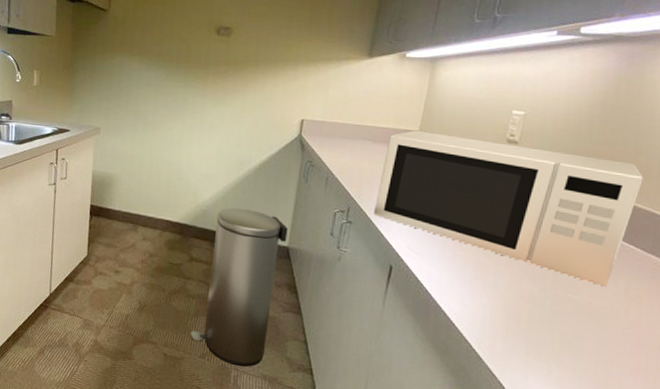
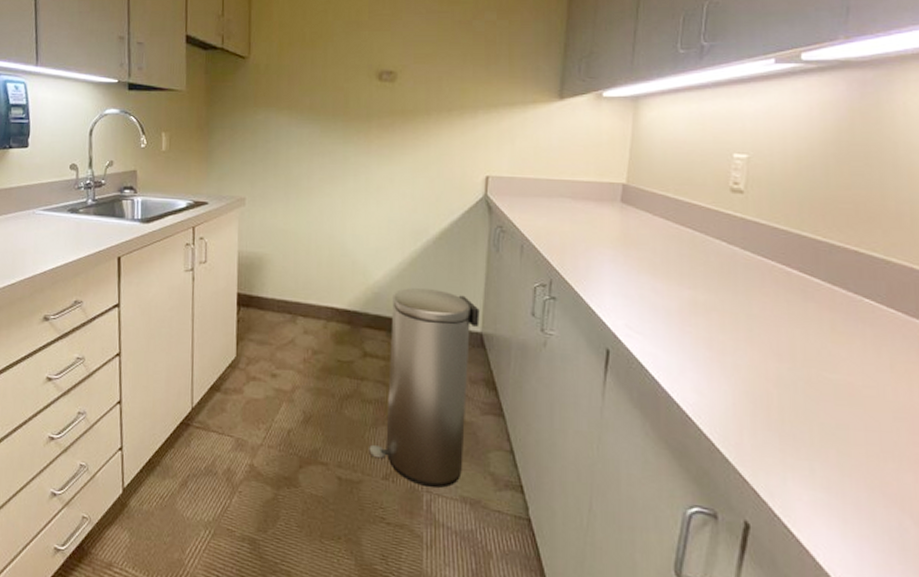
microwave: present [373,130,643,287] -> none [581,182,895,362]

